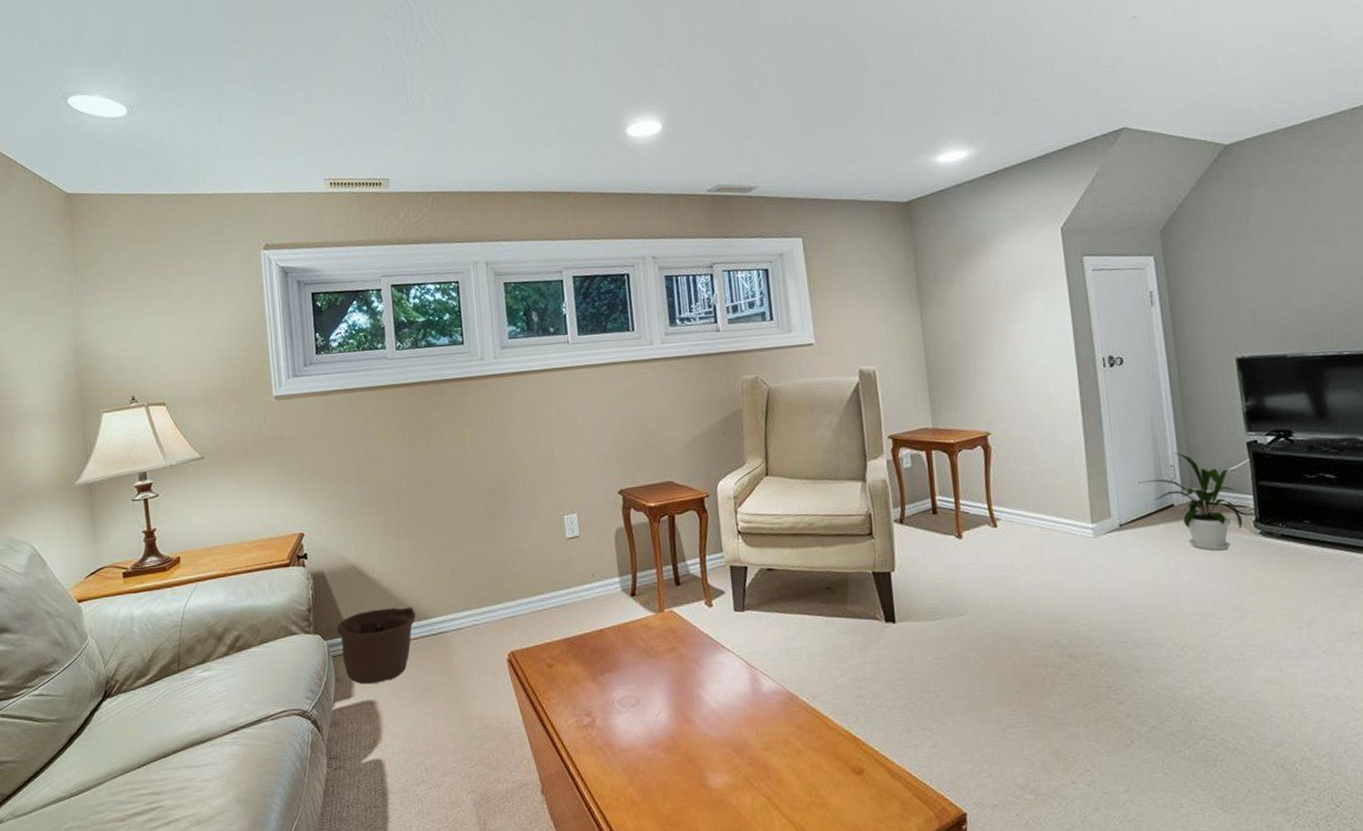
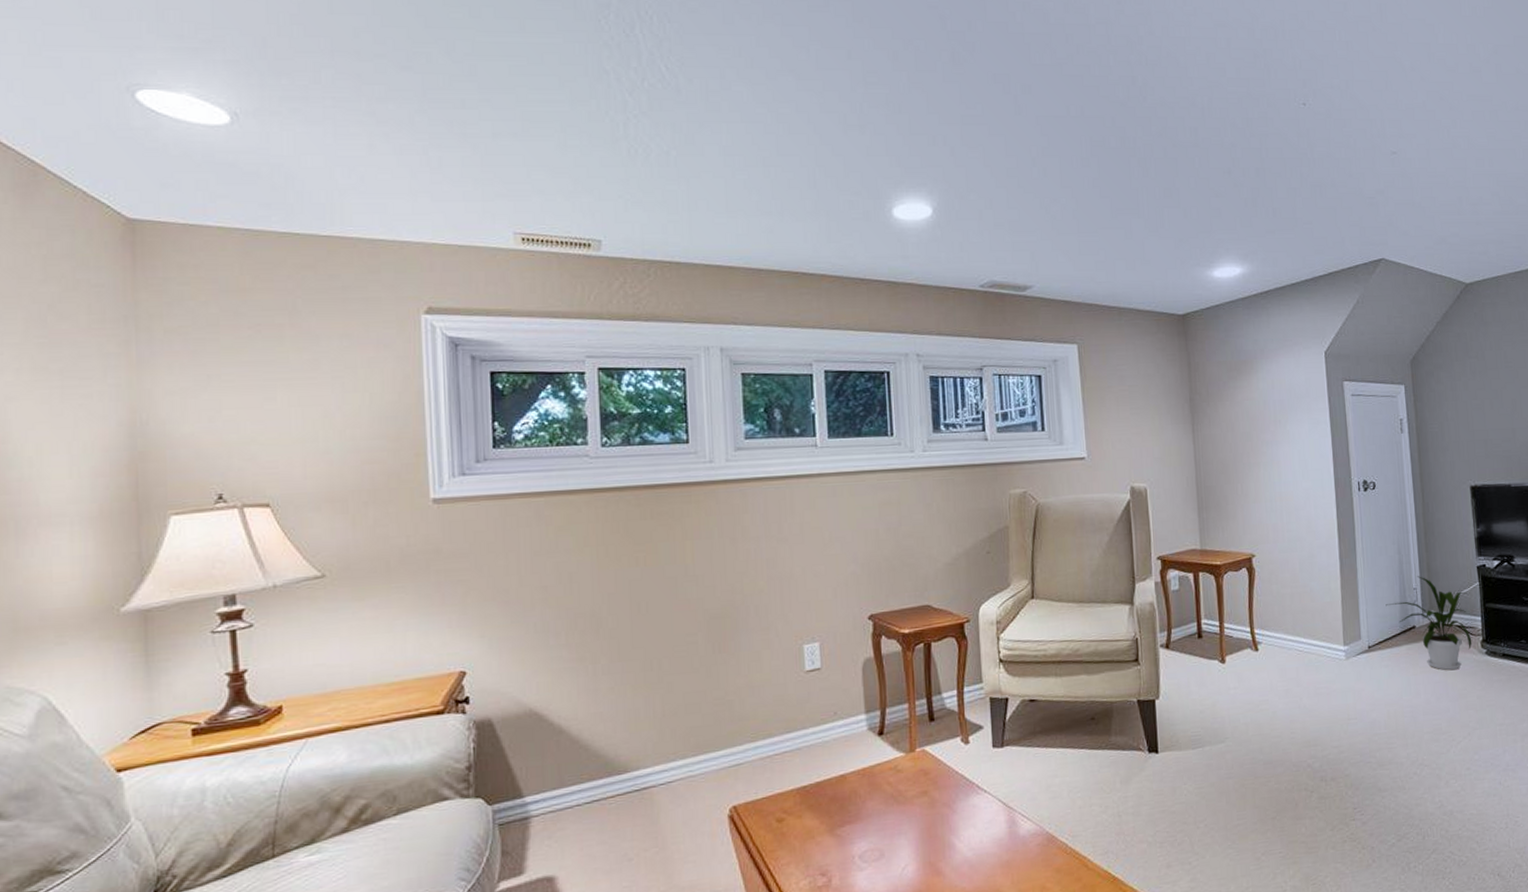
basket: present [336,607,416,685] -> none [505,758,613,857]

